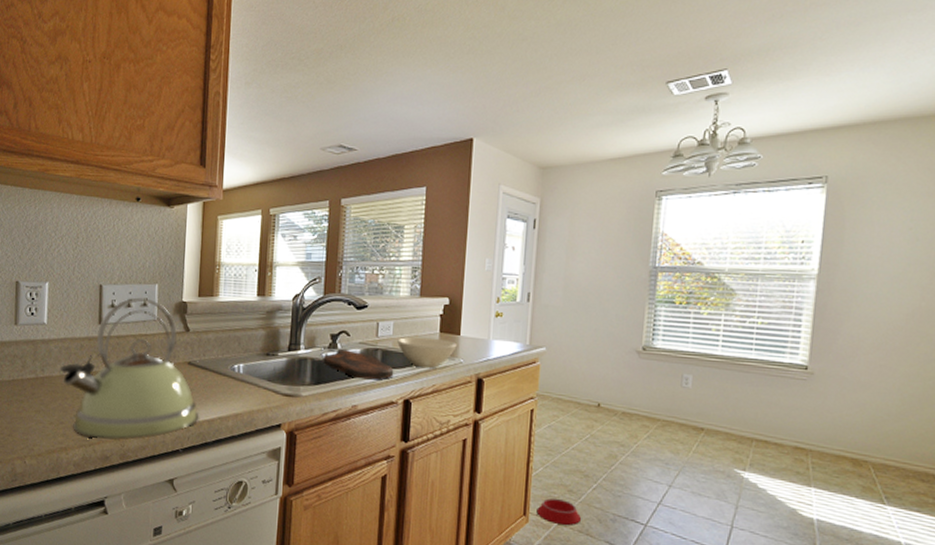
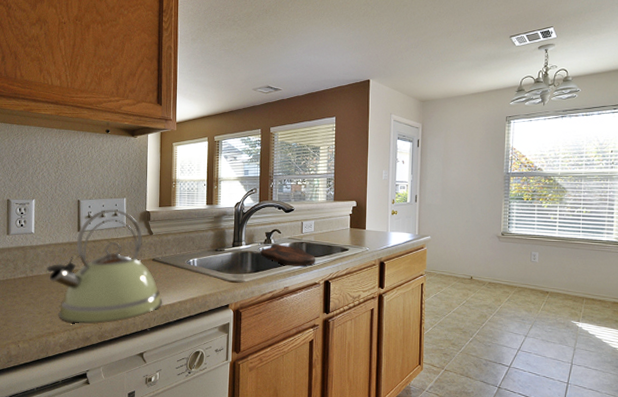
bowl: present [397,336,457,369] -> none [318,232,363,256]
pet bowl: present [536,498,582,525] -> none [429,350,463,370]

